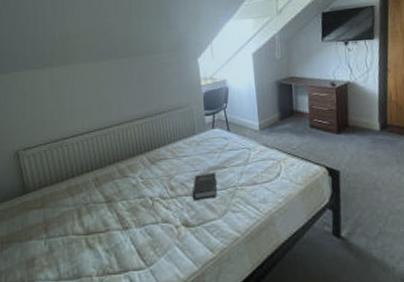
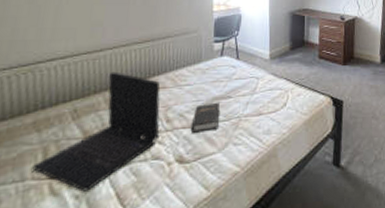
laptop: none [72,145,166,247] -> present [32,71,160,192]

